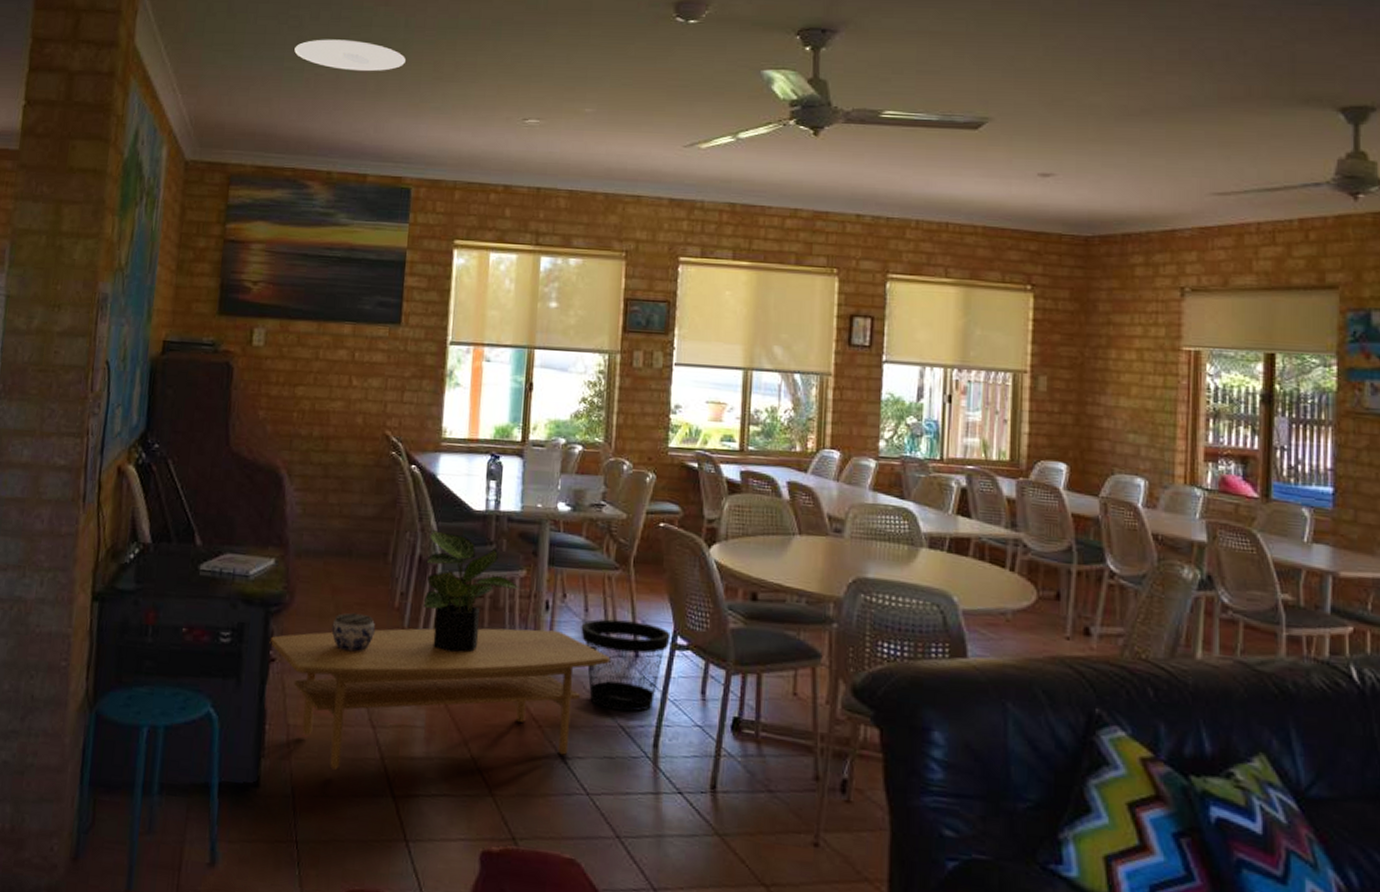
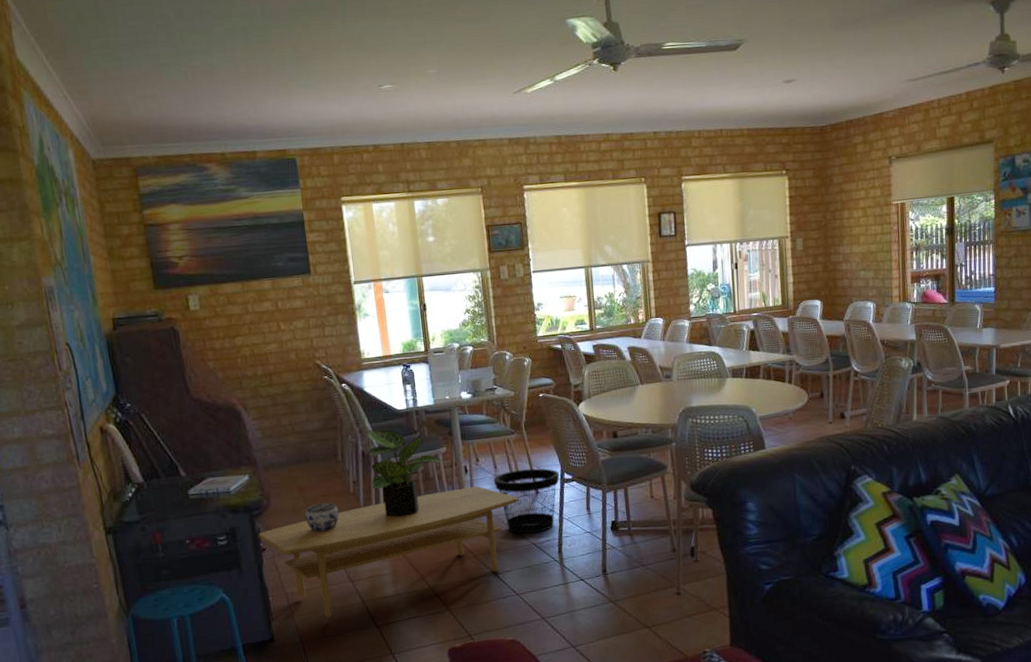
ceiling light: present [294,39,406,72] -> none [166,31,268,60]

